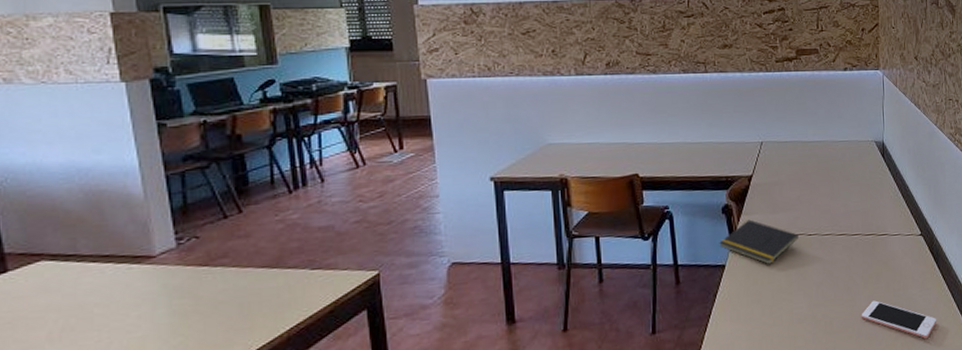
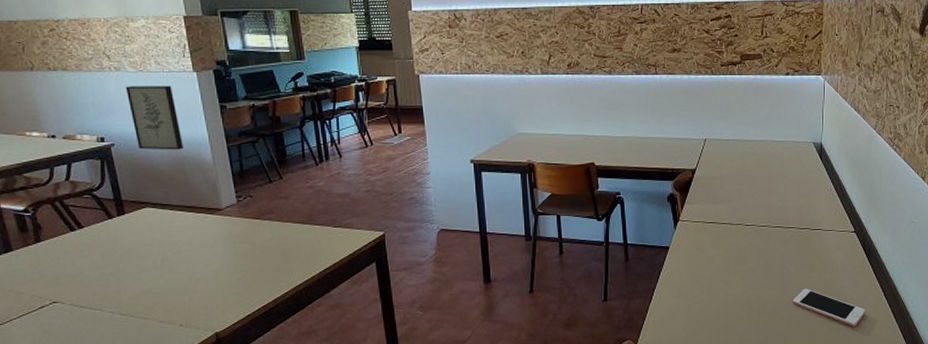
wall art: none [19,100,102,184] -> present [125,85,184,150]
notepad: present [719,219,799,265] -> none [664,208,737,250]

